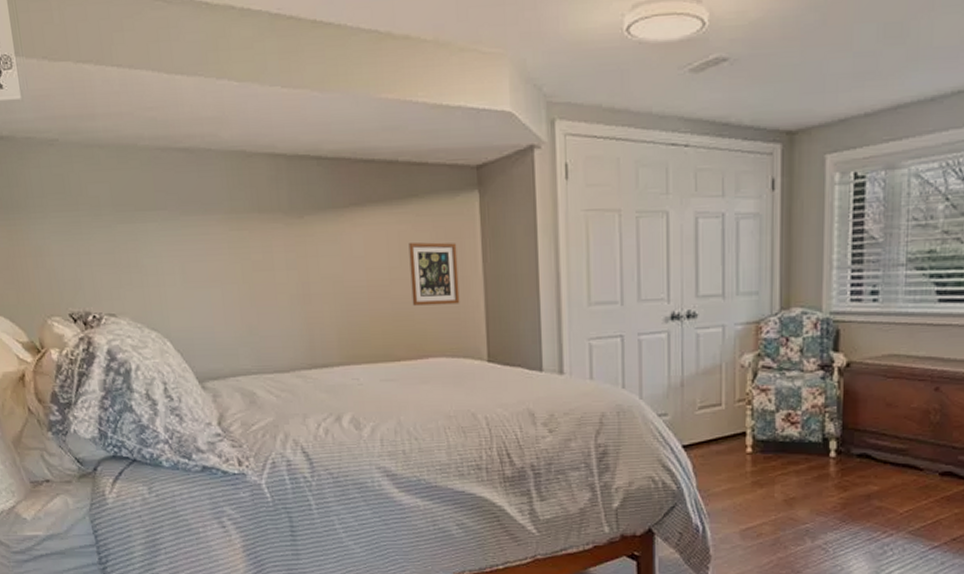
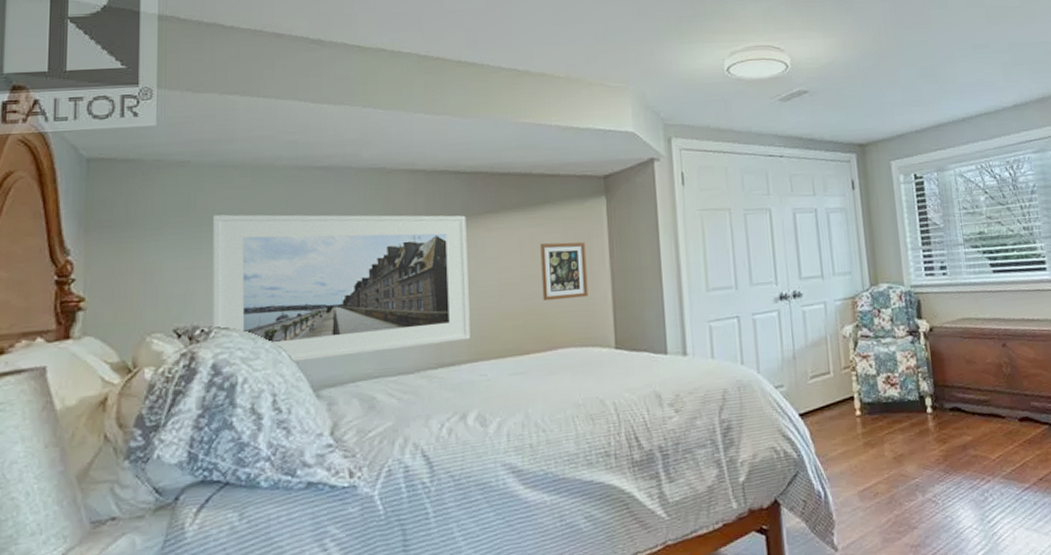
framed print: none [88,198,341,352] -> present [213,214,471,361]

